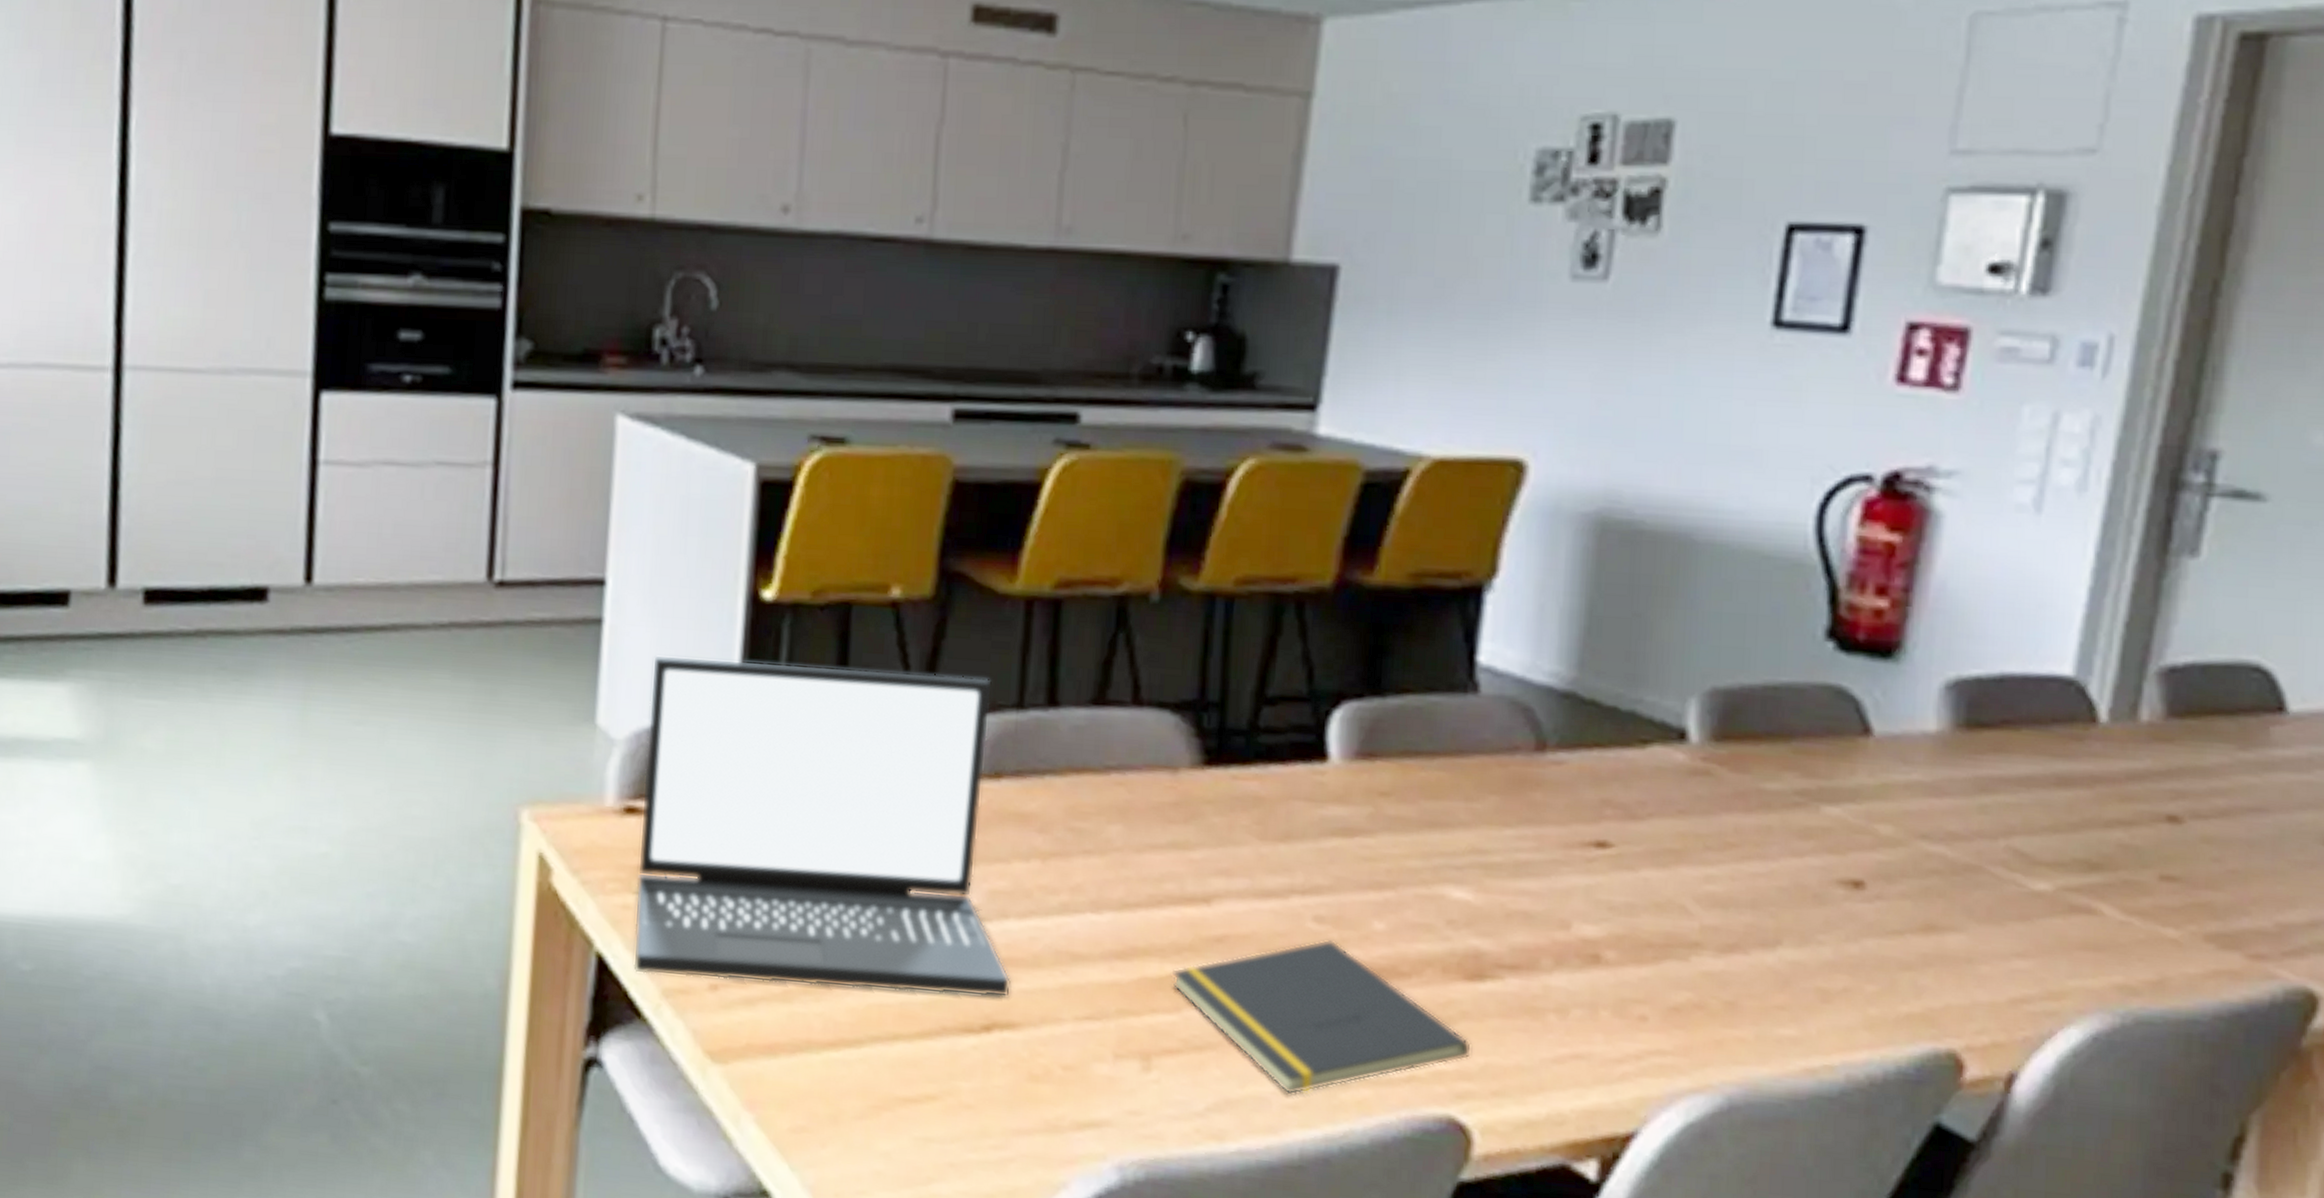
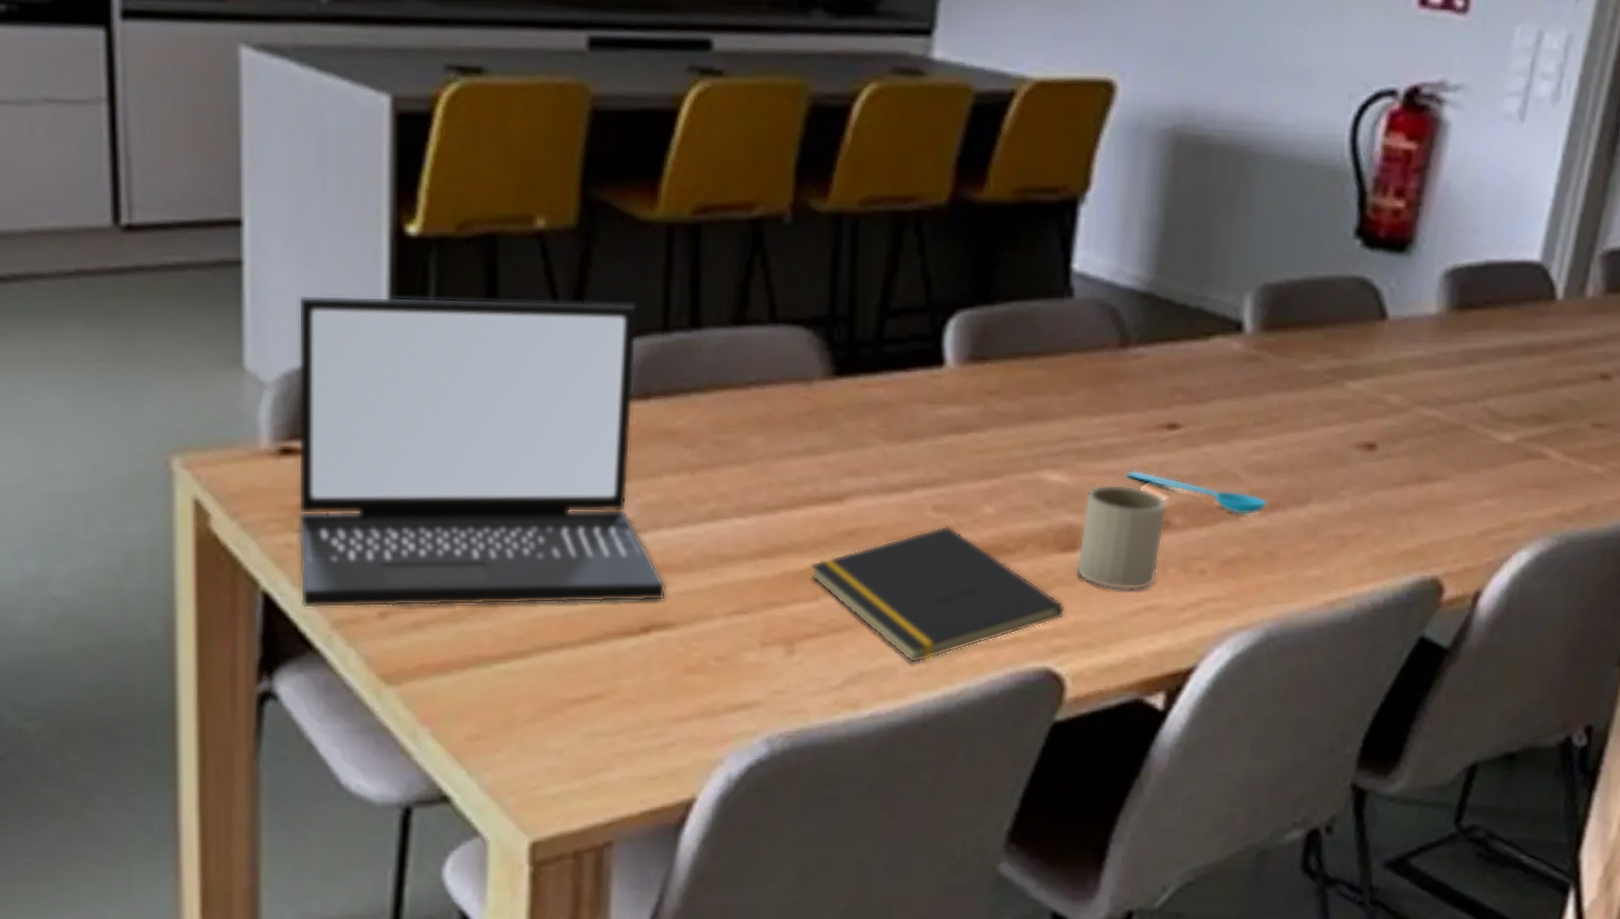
mug: none [1485,906,1598,1034] -> present [1076,484,1168,590]
spoon: none [1545,892,1724,956] -> present [1126,470,1267,515]

